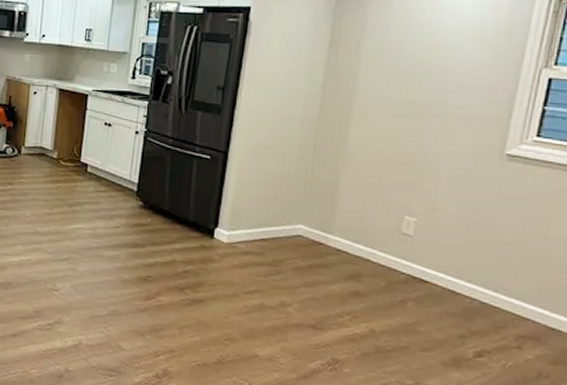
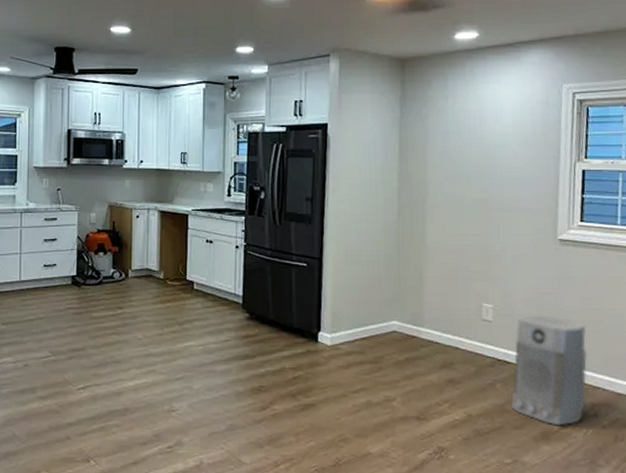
air purifier: none [420,234,523,355] -> present [511,315,588,426]

